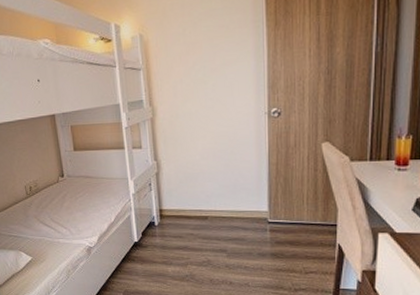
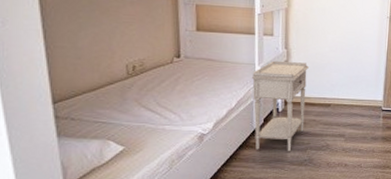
nightstand: none [126,173,182,267] -> present [252,60,309,152]

